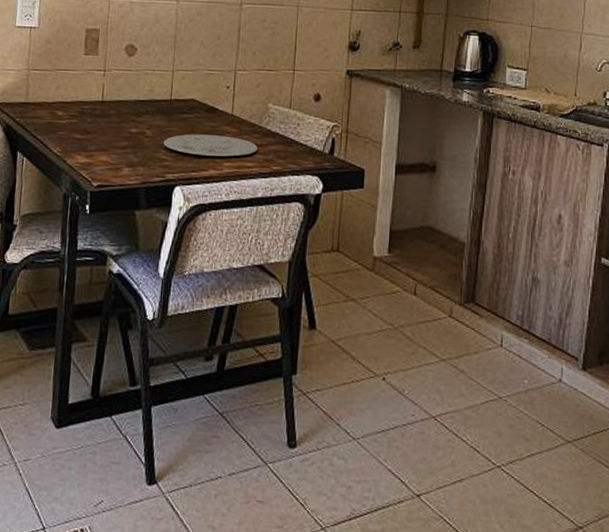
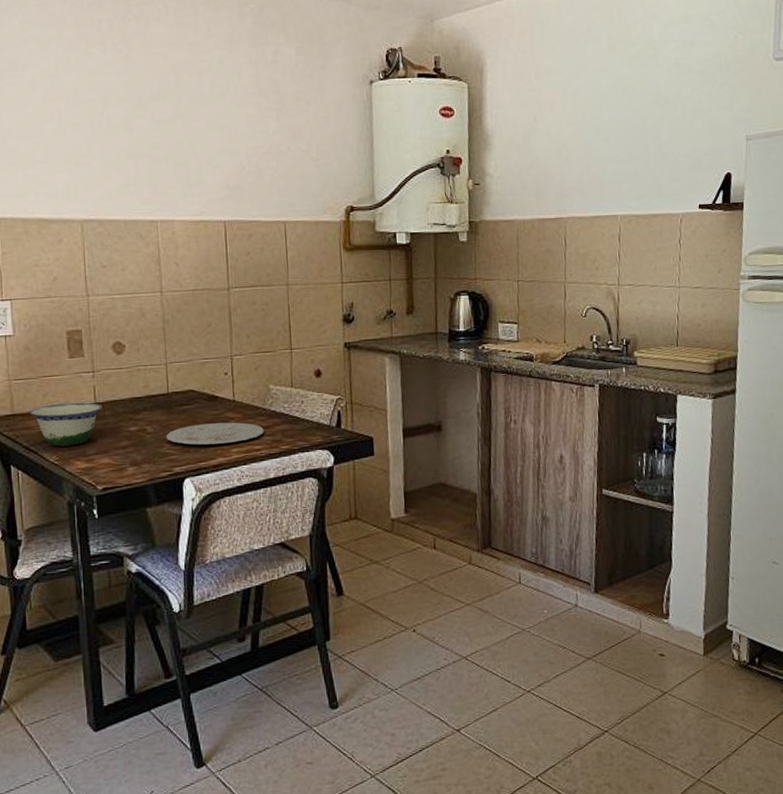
bowl: none [41,97,109,140] -> present [29,402,103,447]

